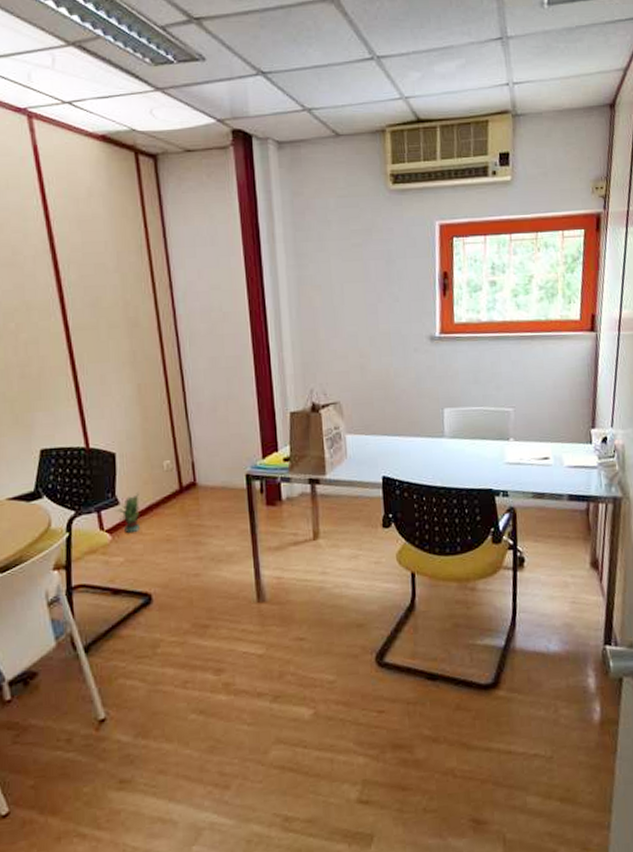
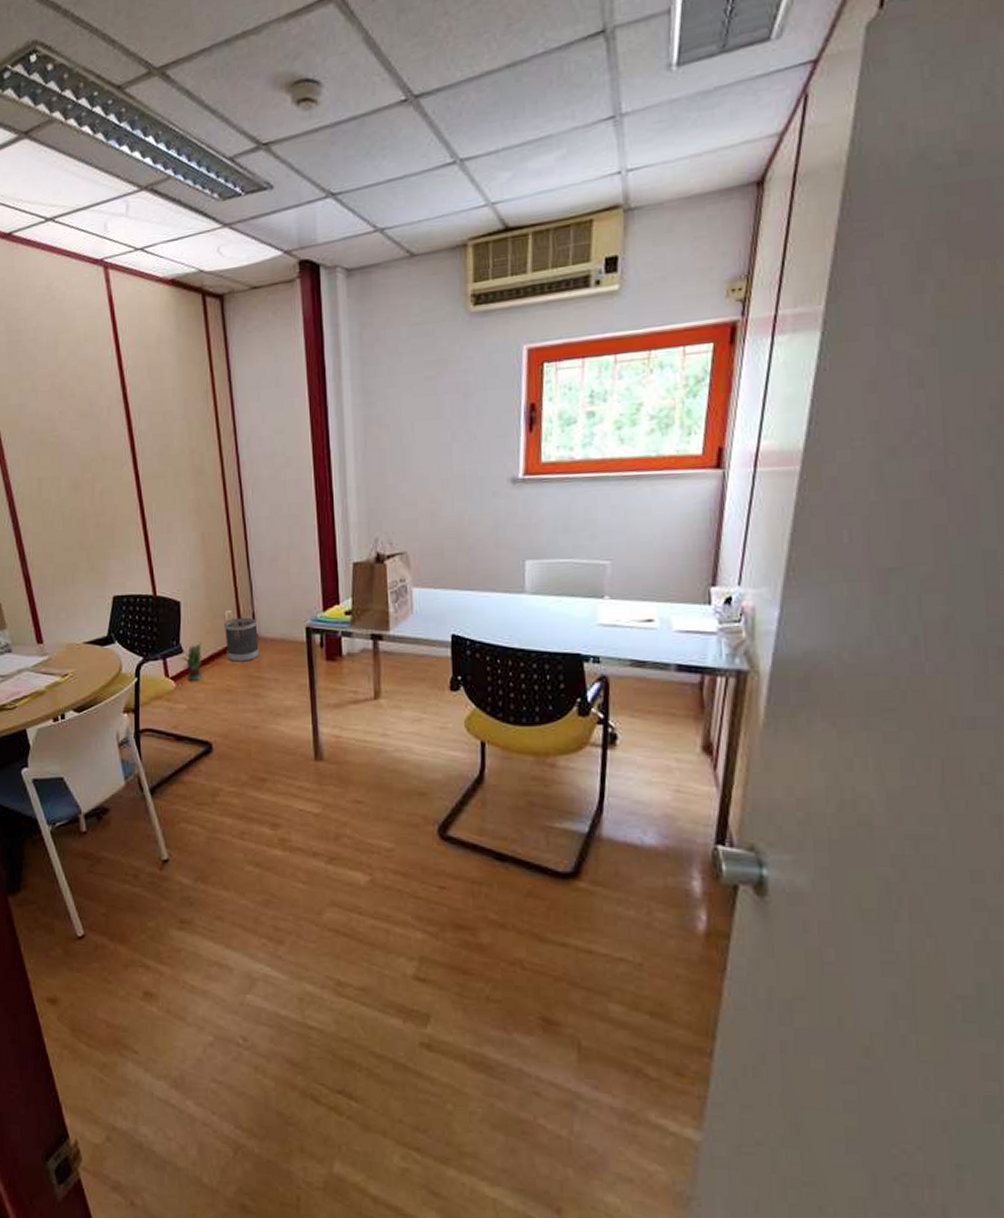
wastebasket: none [163,466,199,512] -> present [224,617,259,662]

